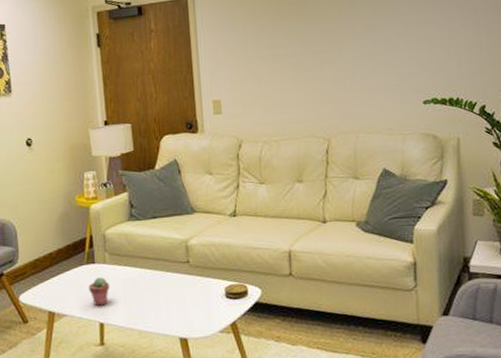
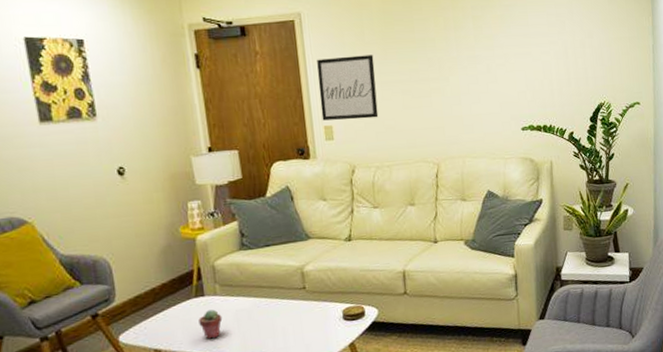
wall art: none [208,28,267,95] -> present [317,55,379,121]

